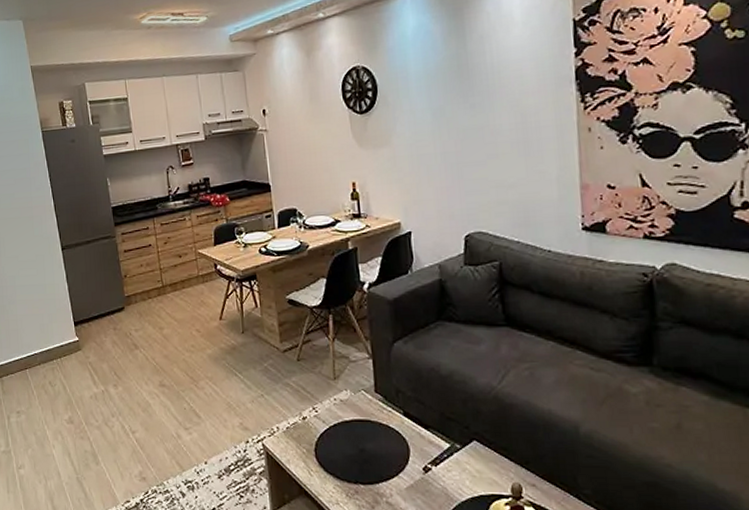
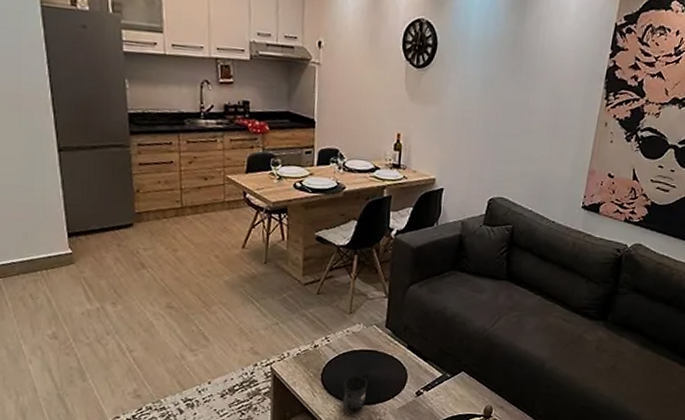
mug: none [339,450,367,491] -> present [343,375,368,410]

